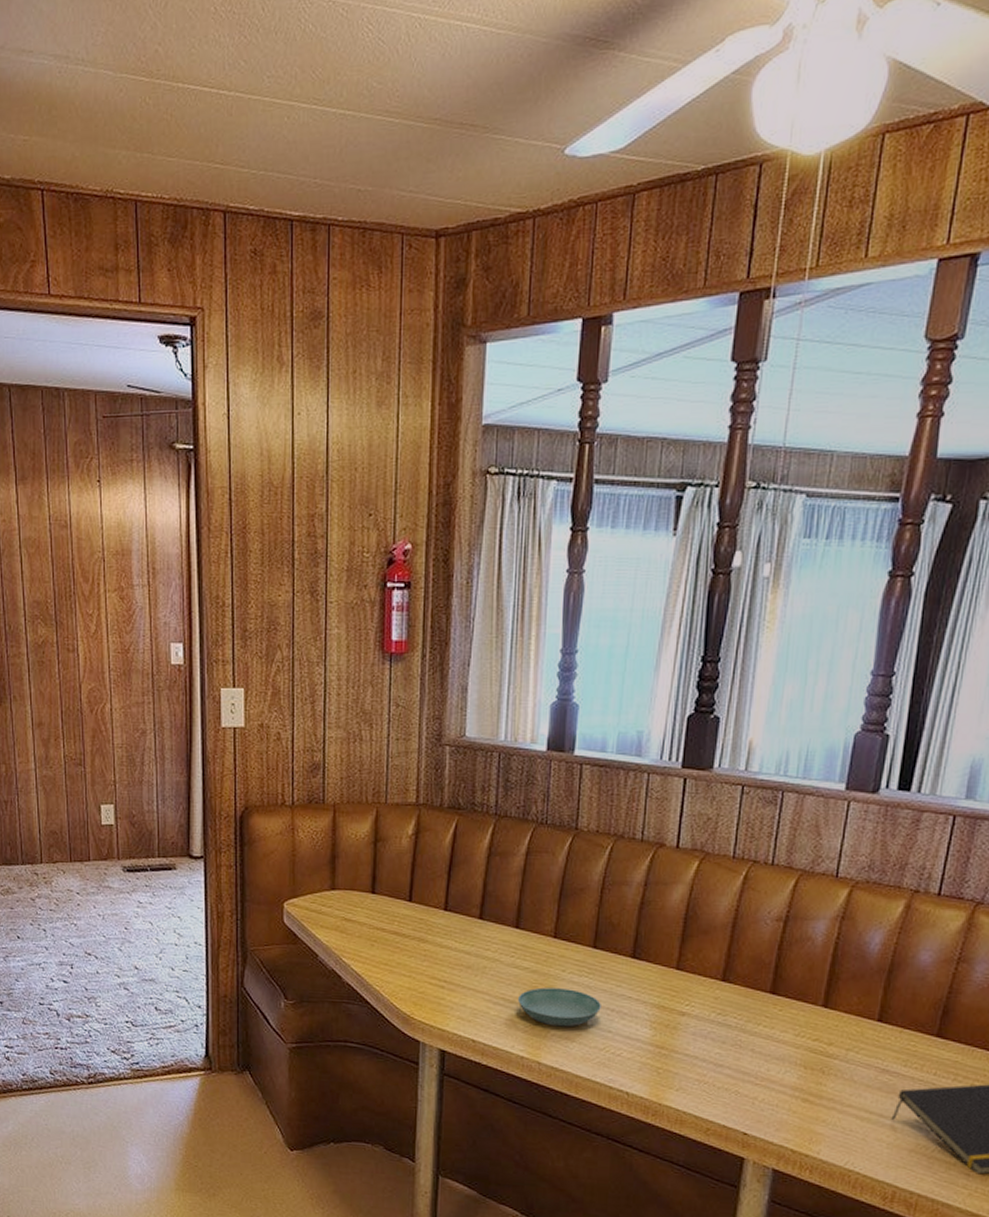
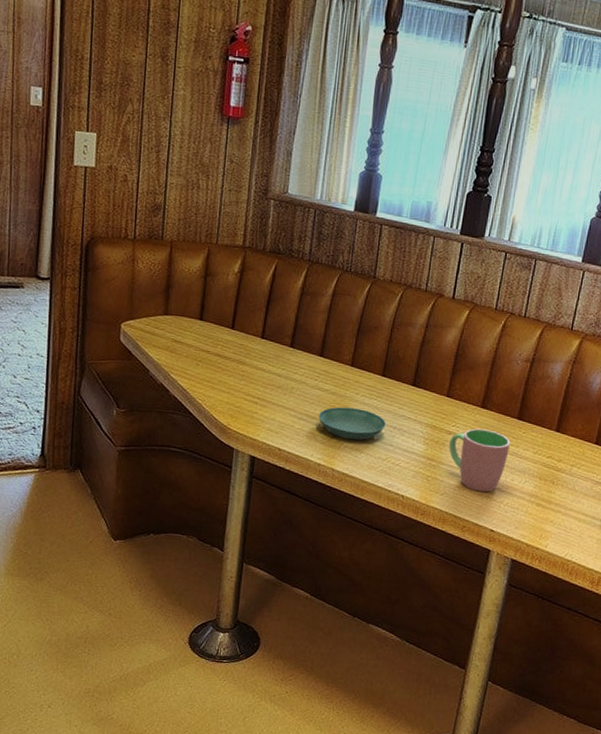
cup: none [683,1007,763,1086] -> present [449,428,510,493]

